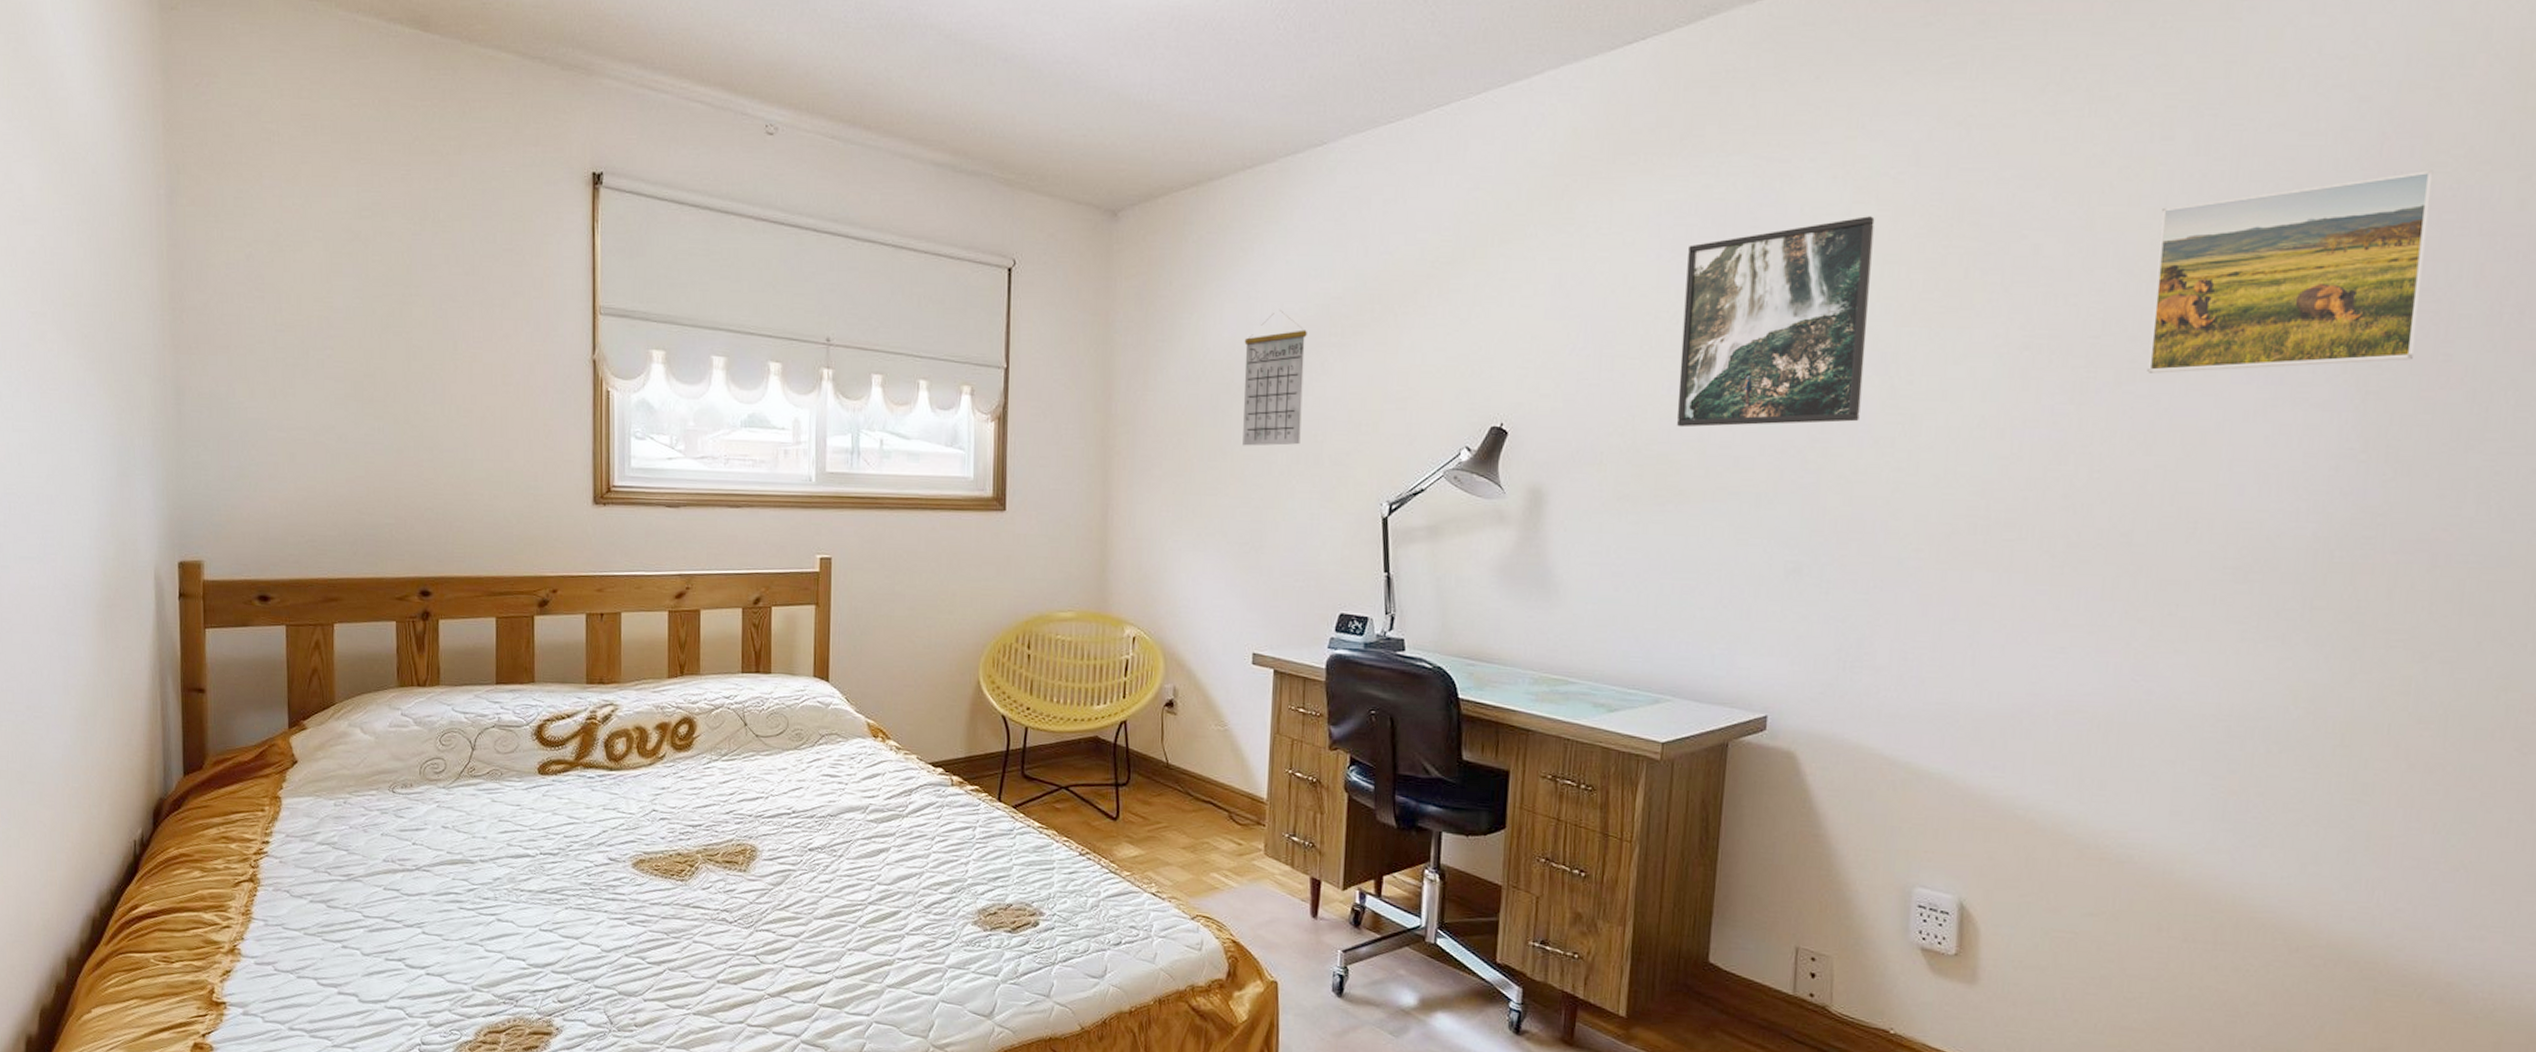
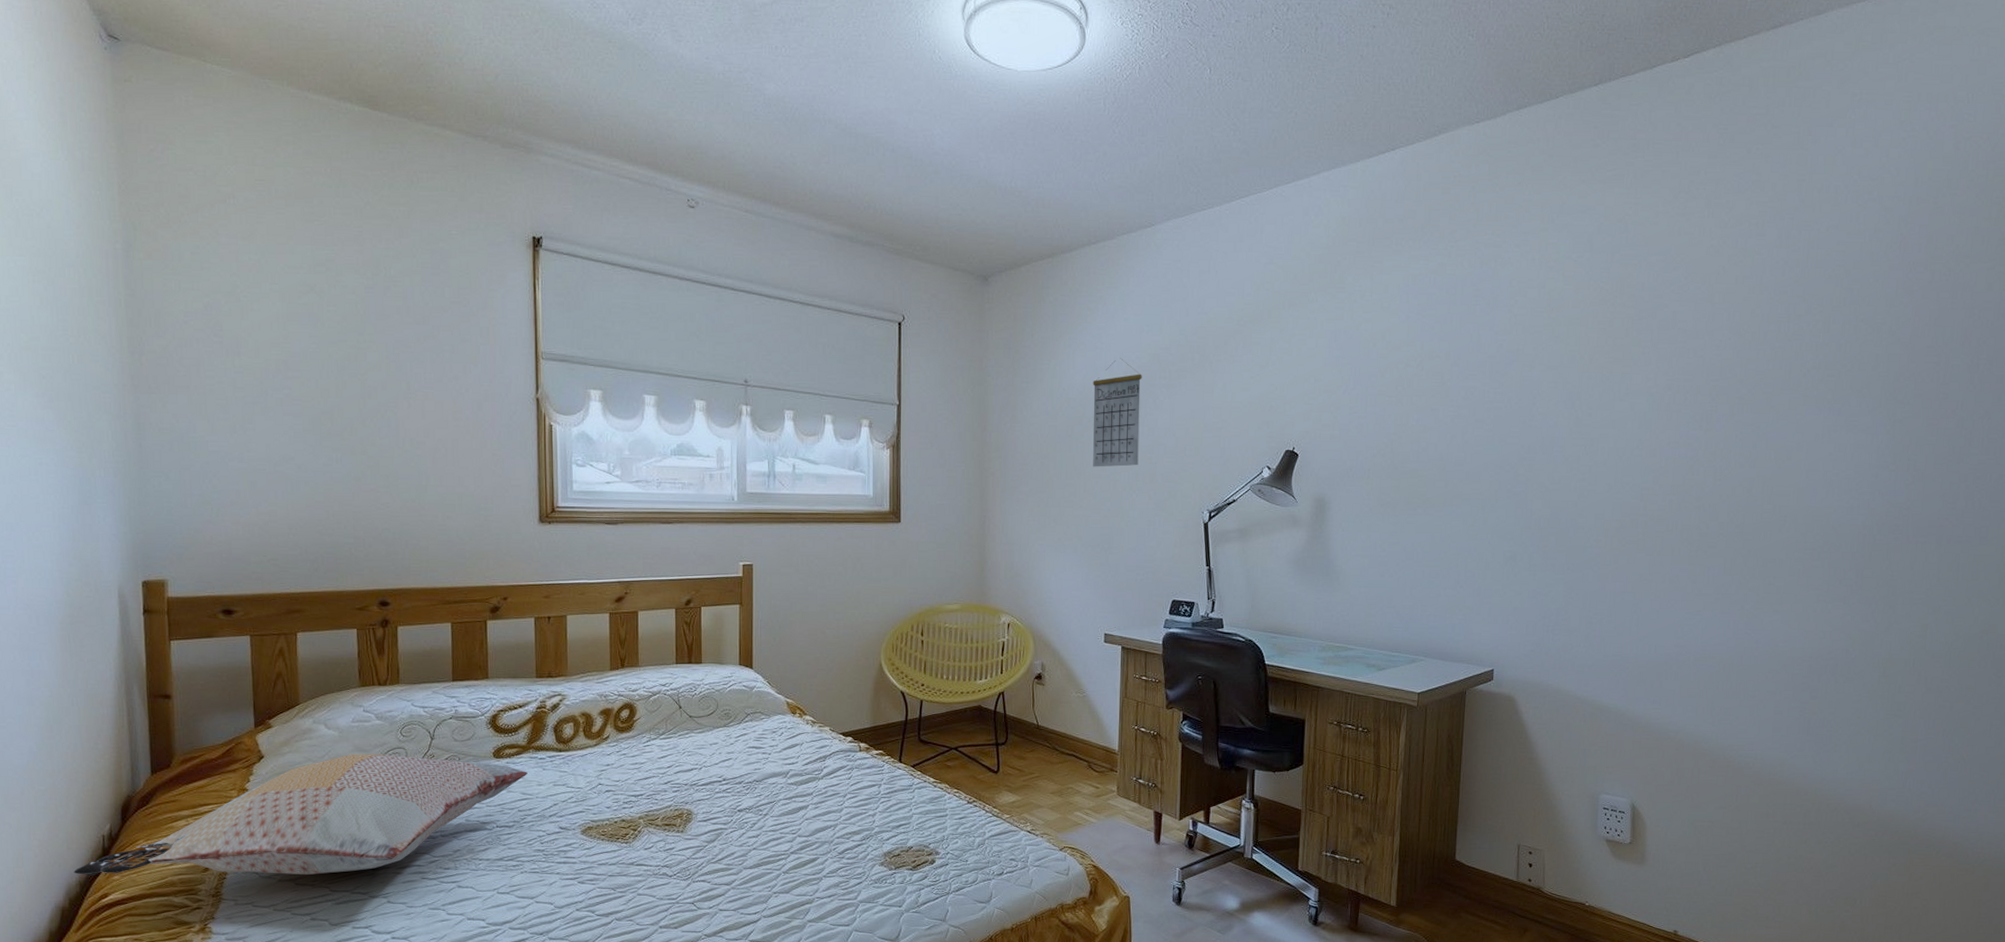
decorative pillow: none [105,762,575,897] -> present [74,754,528,876]
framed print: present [1677,216,1875,428] -> none [1424,289,1562,450]
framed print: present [2147,170,2434,373] -> none [1751,261,1934,407]

